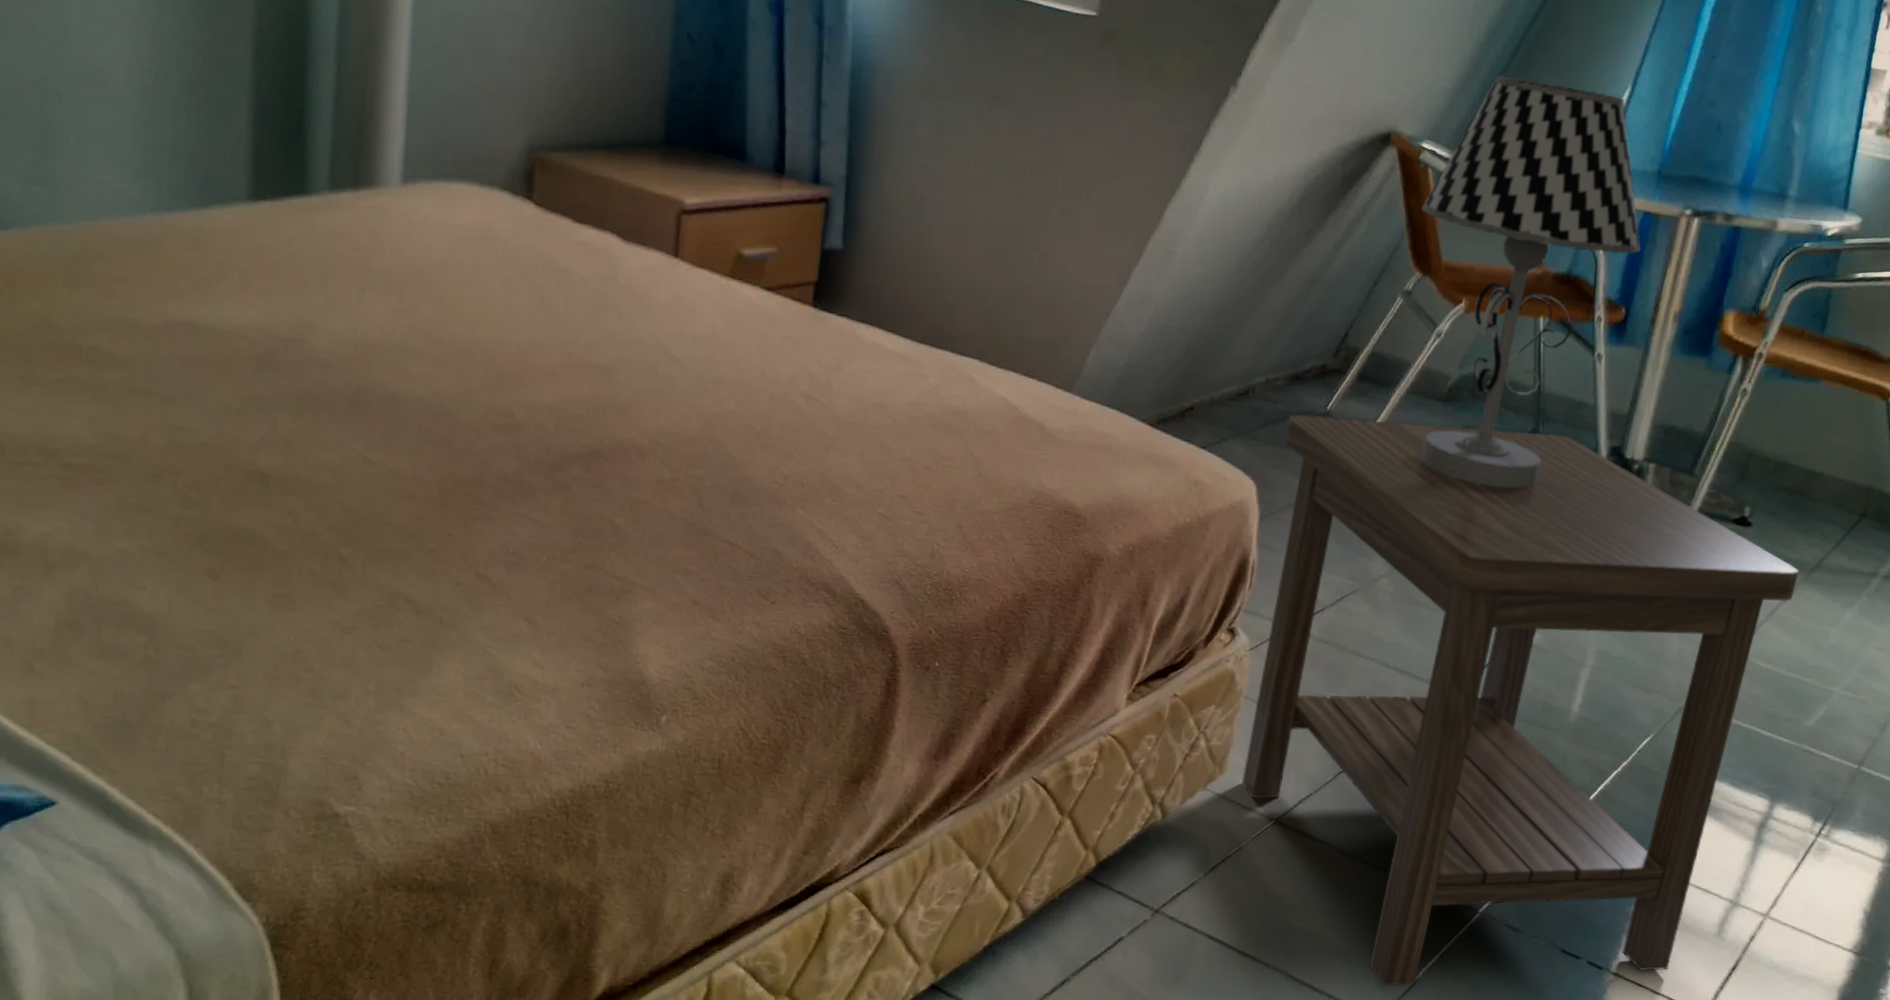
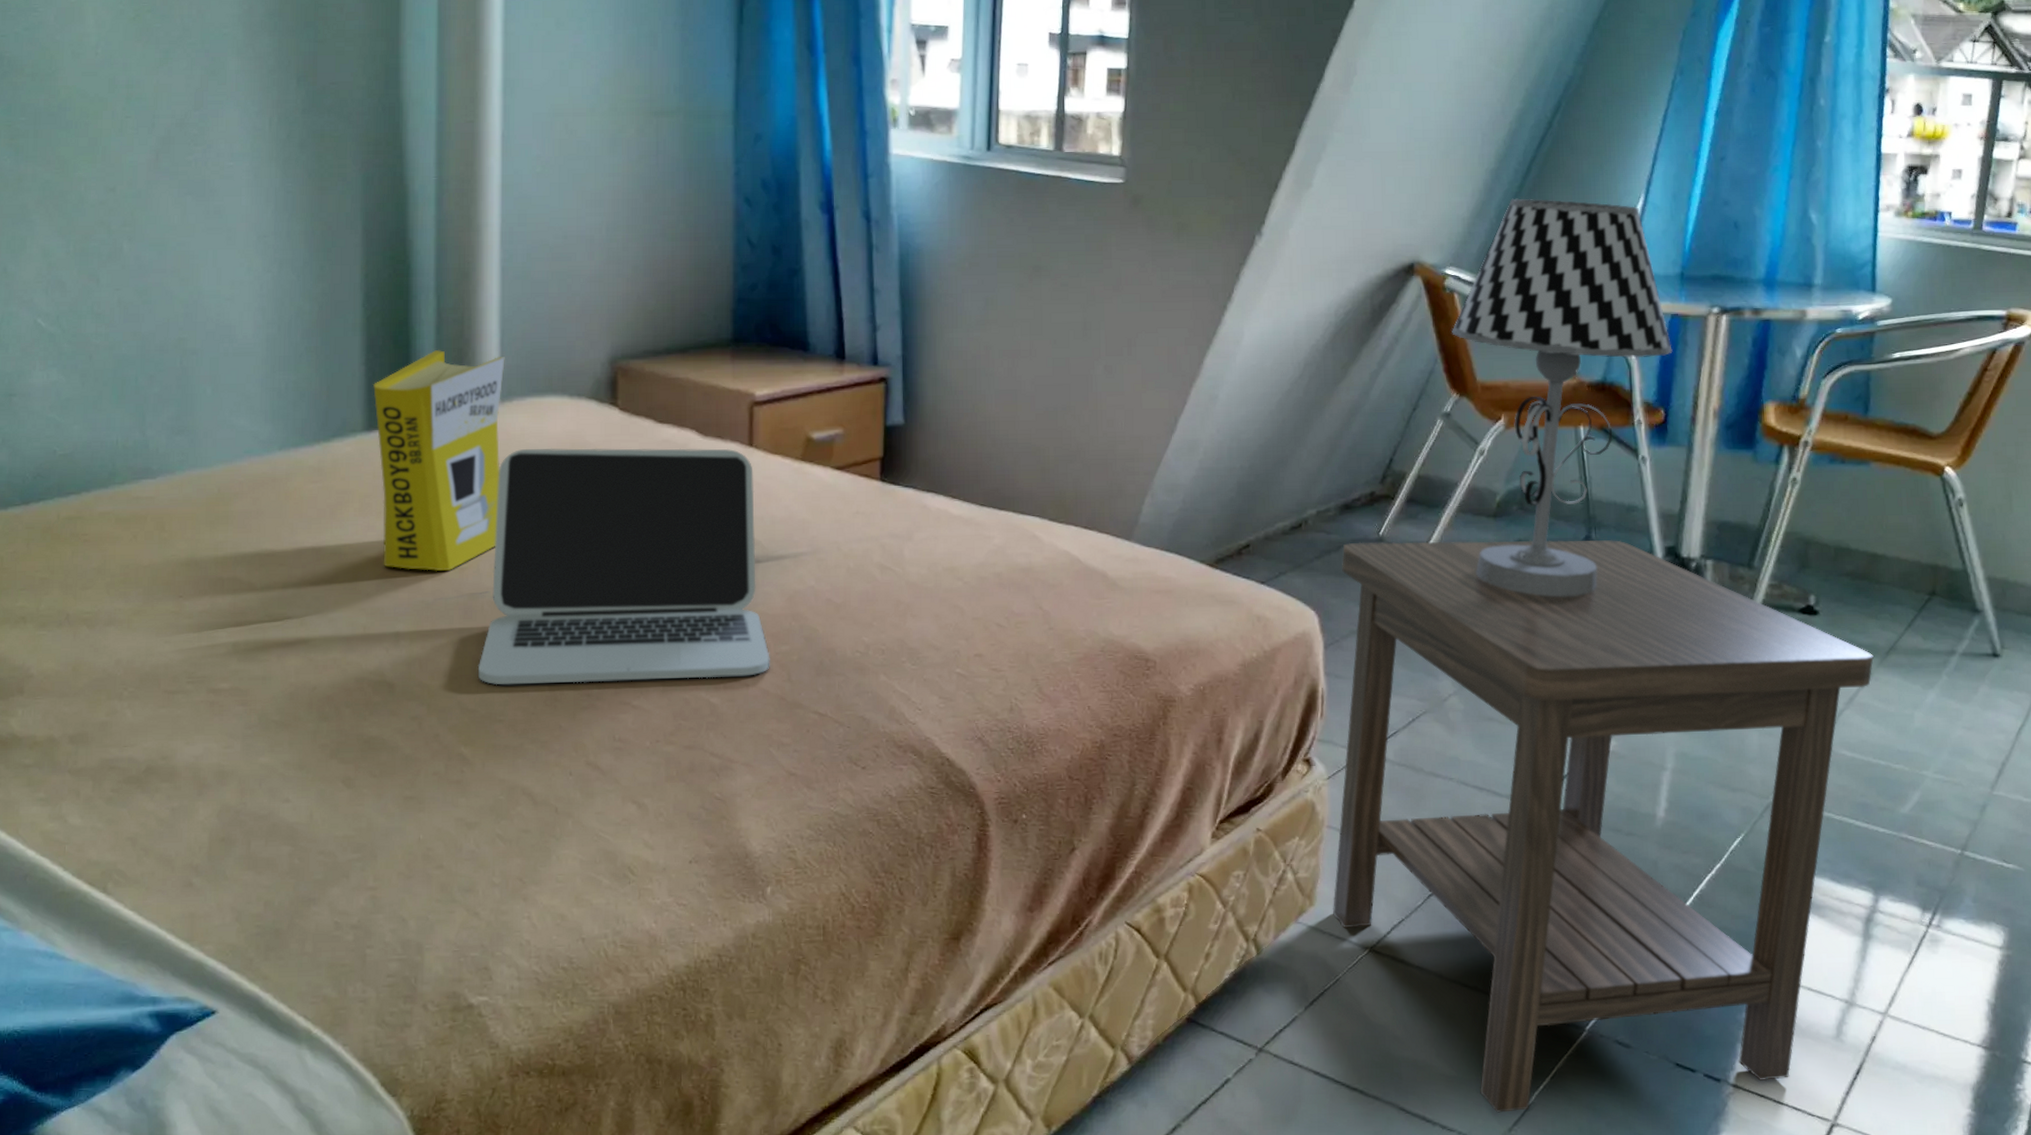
book: none [260,119,411,360] -> present [373,349,505,572]
laptop: none [362,236,682,498] -> present [477,448,770,686]

